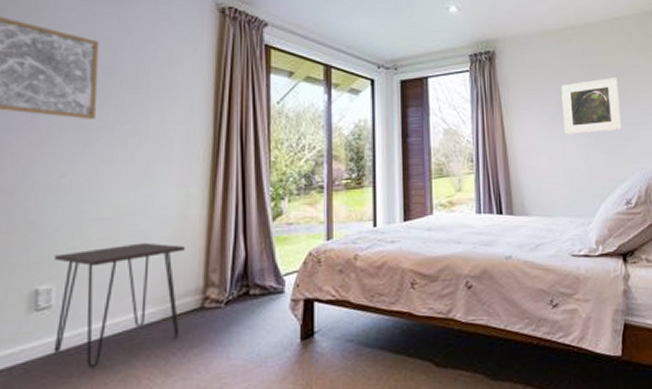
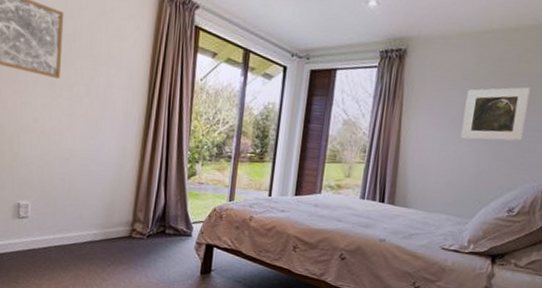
desk: present [53,242,185,368] -> none [29,180,120,265]

